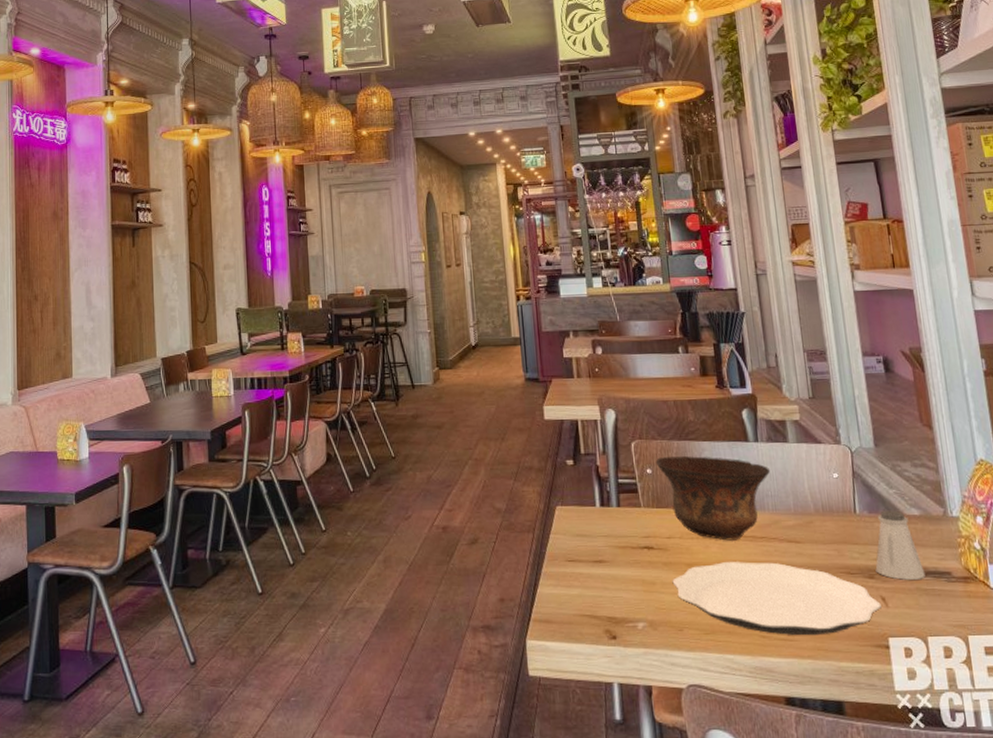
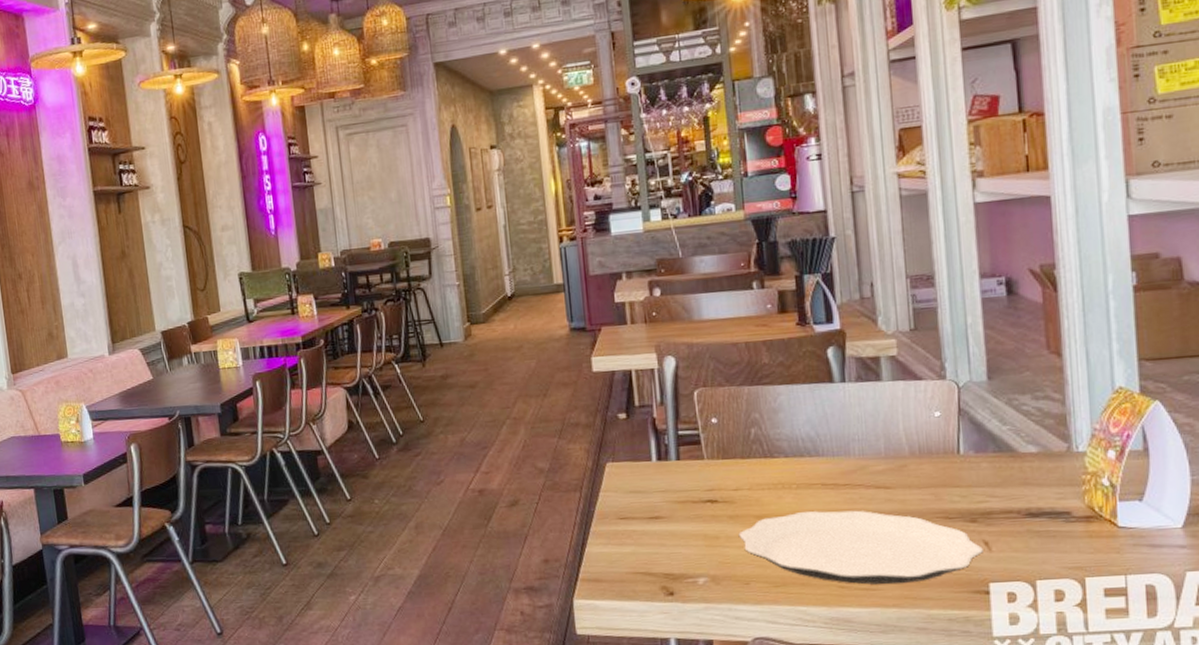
bowl: present [655,455,771,541] -> none [722,401,859,490]
saltshaker: present [875,510,926,580] -> none [979,448,1039,523]

